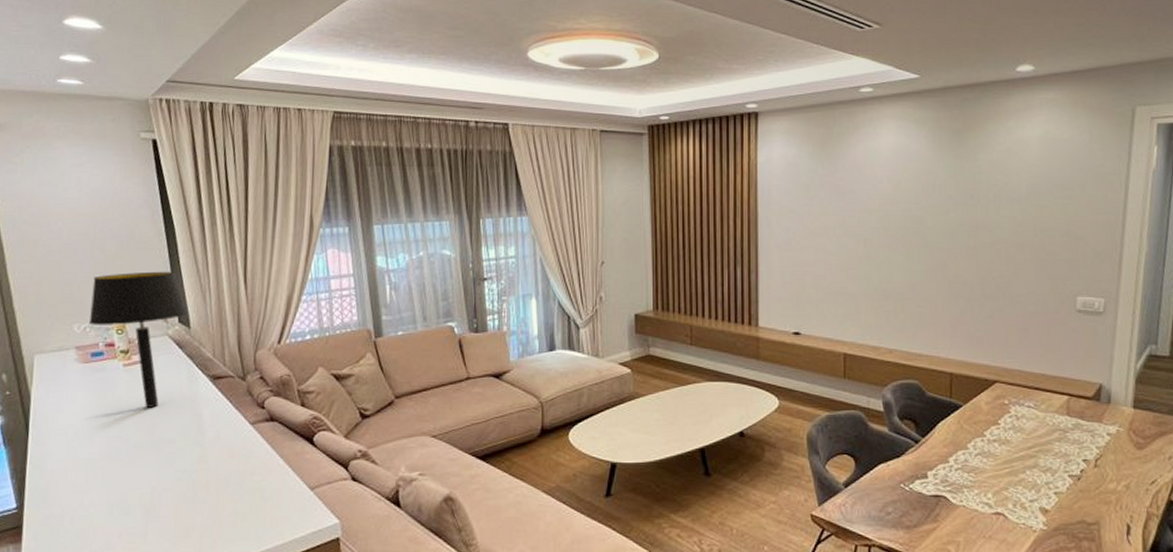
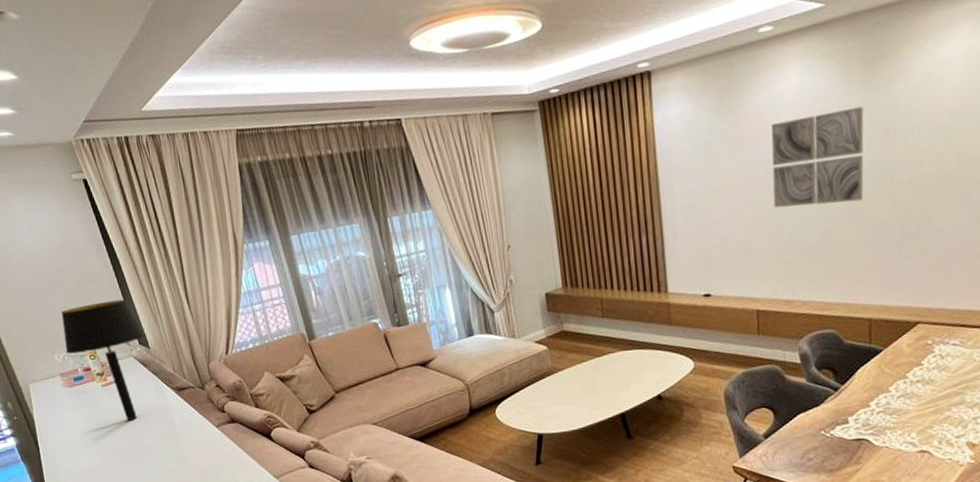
wall art: none [865,171,951,258] -> present [771,106,864,208]

